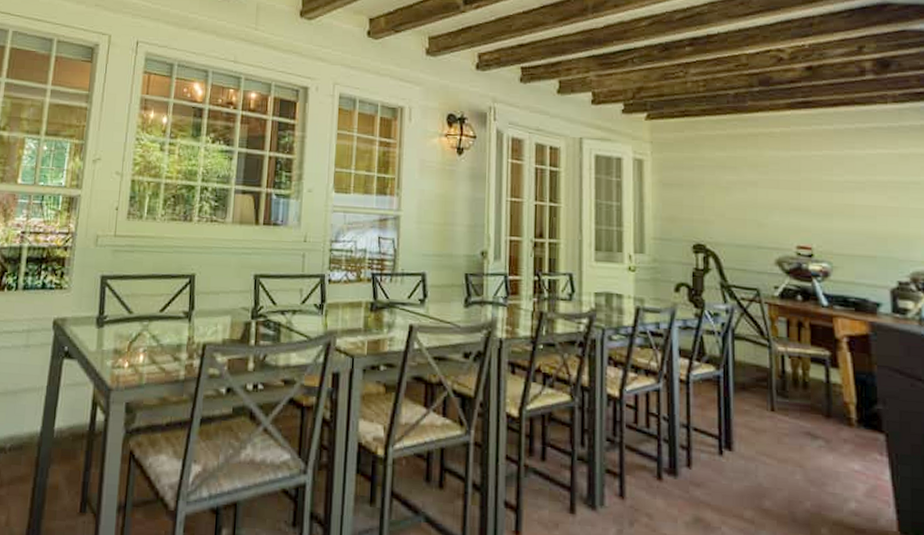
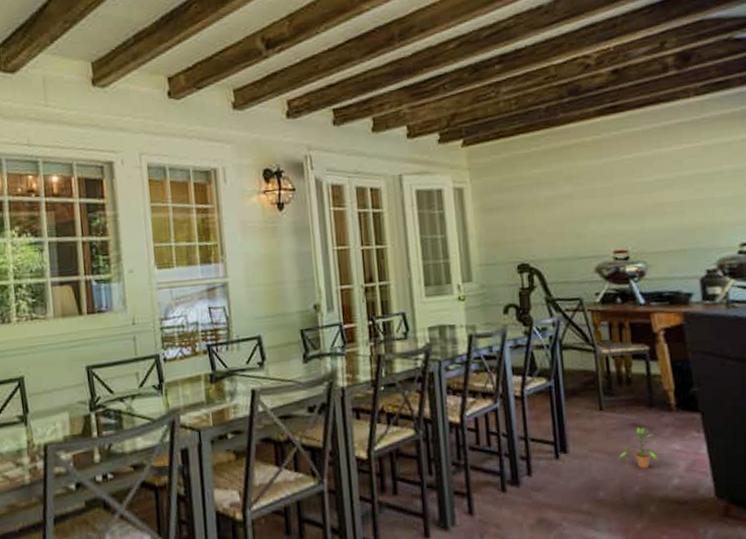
potted plant: none [790,436,835,485] -> present [619,426,659,469]

